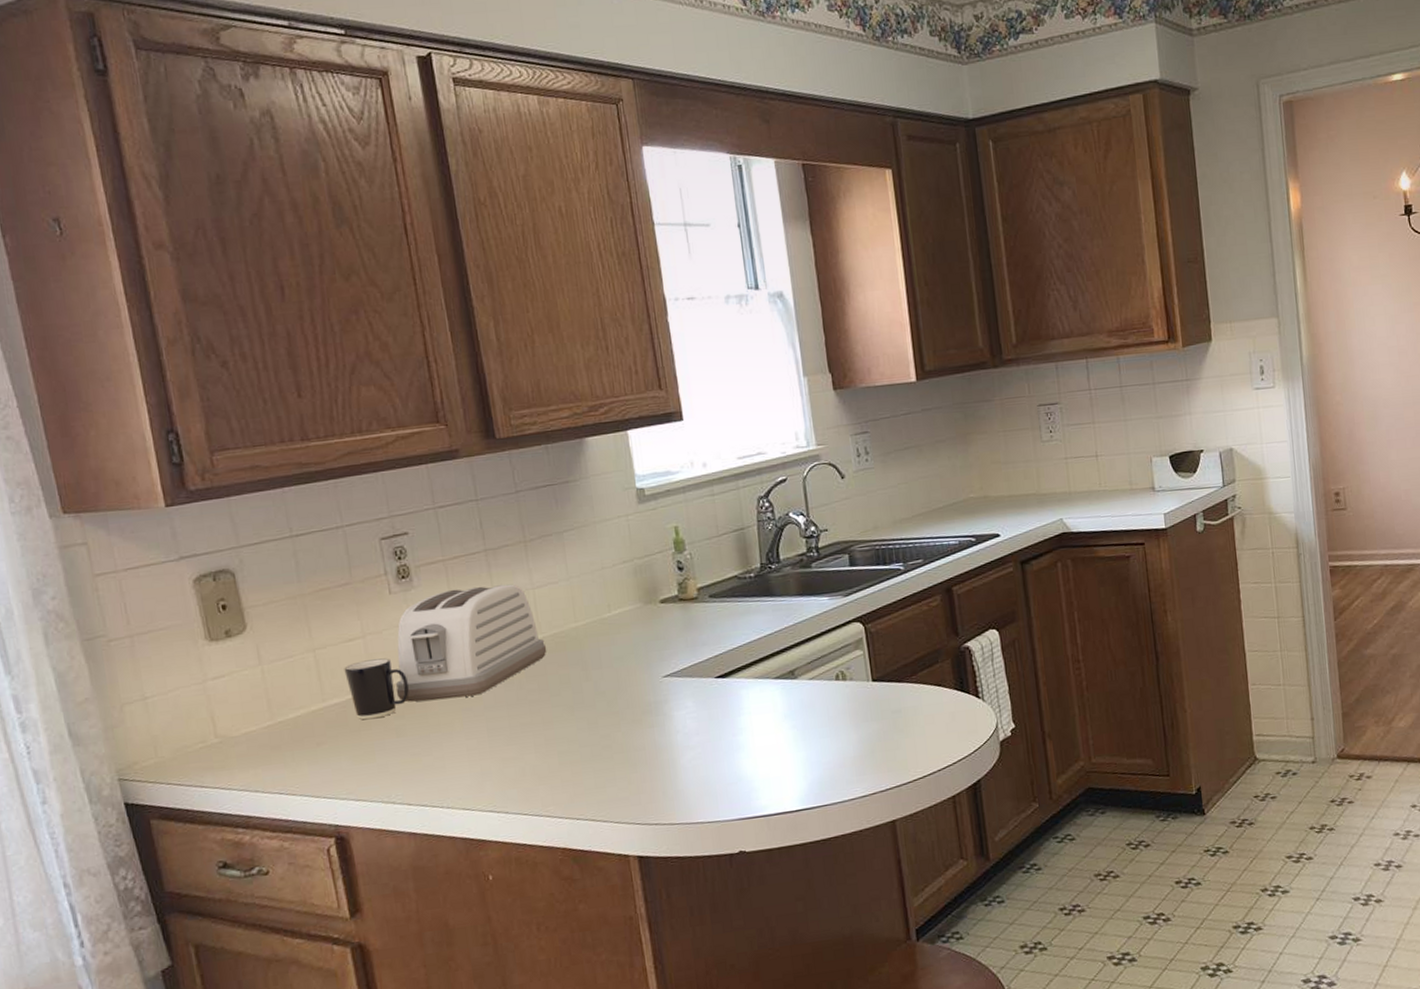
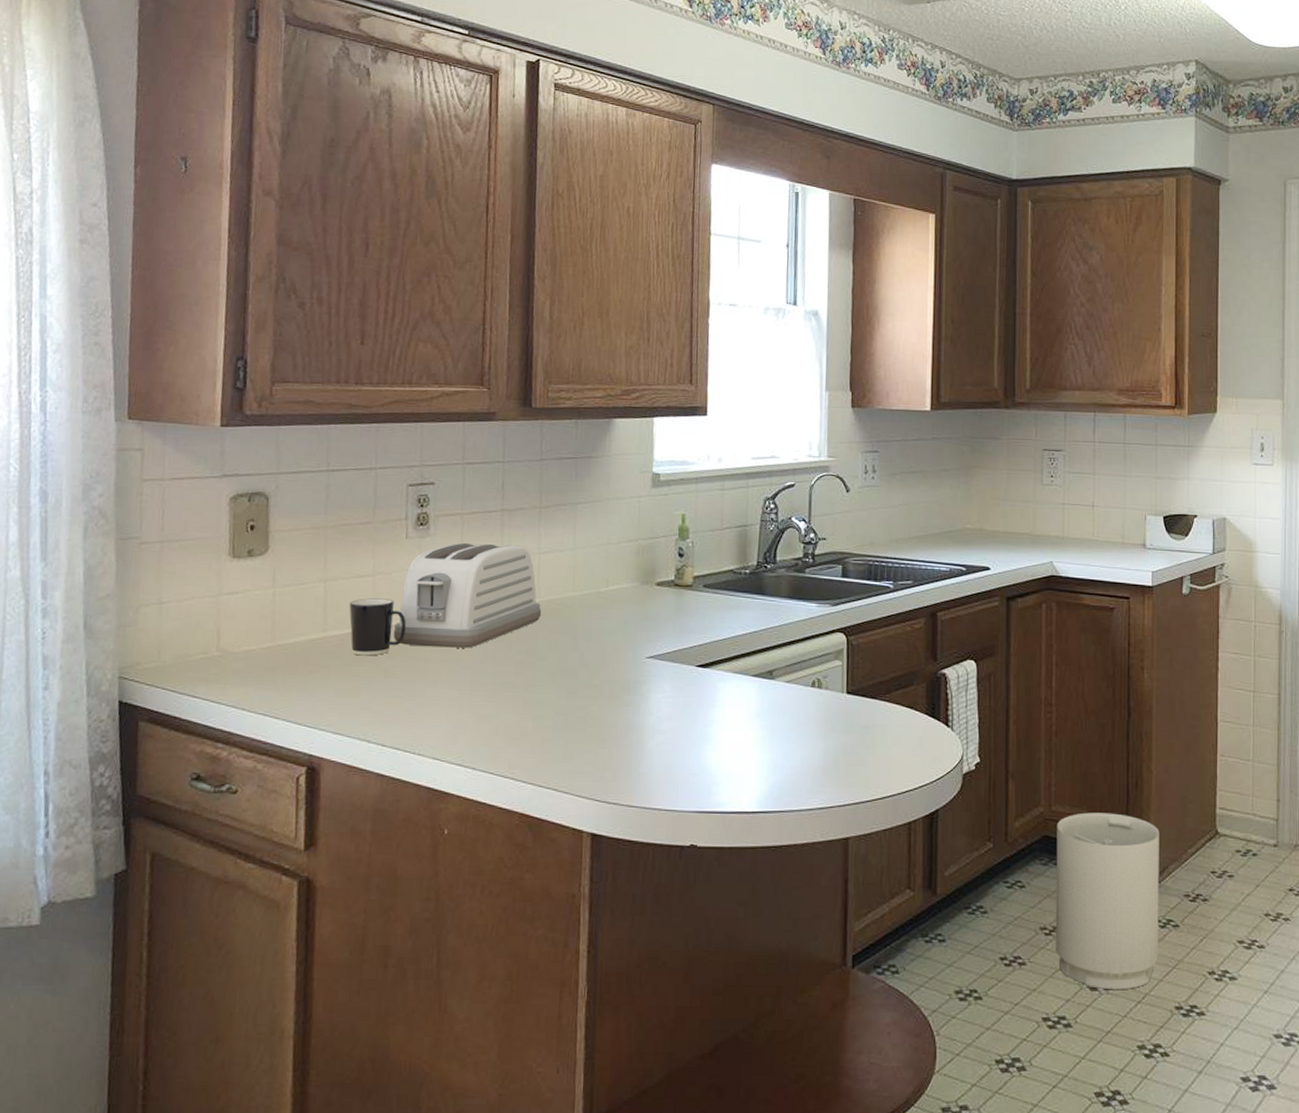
trash can: none [1099,755,1212,922] -> present [1055,812,1160,990]

